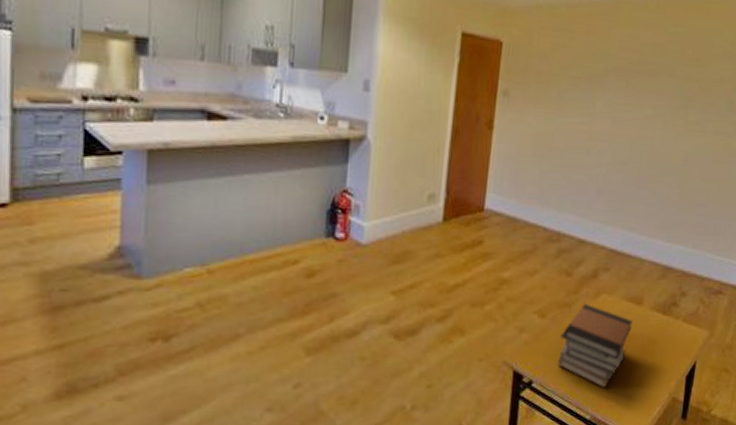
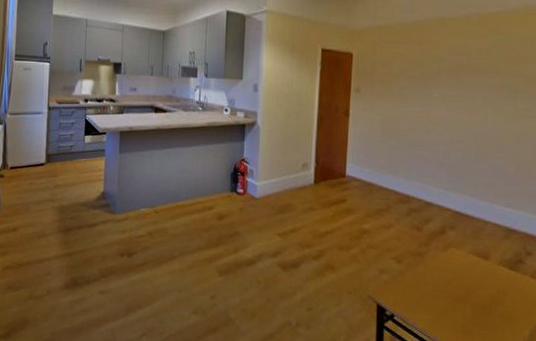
book stack: present [558,303,633,389] -> none [415,254,481,329]

